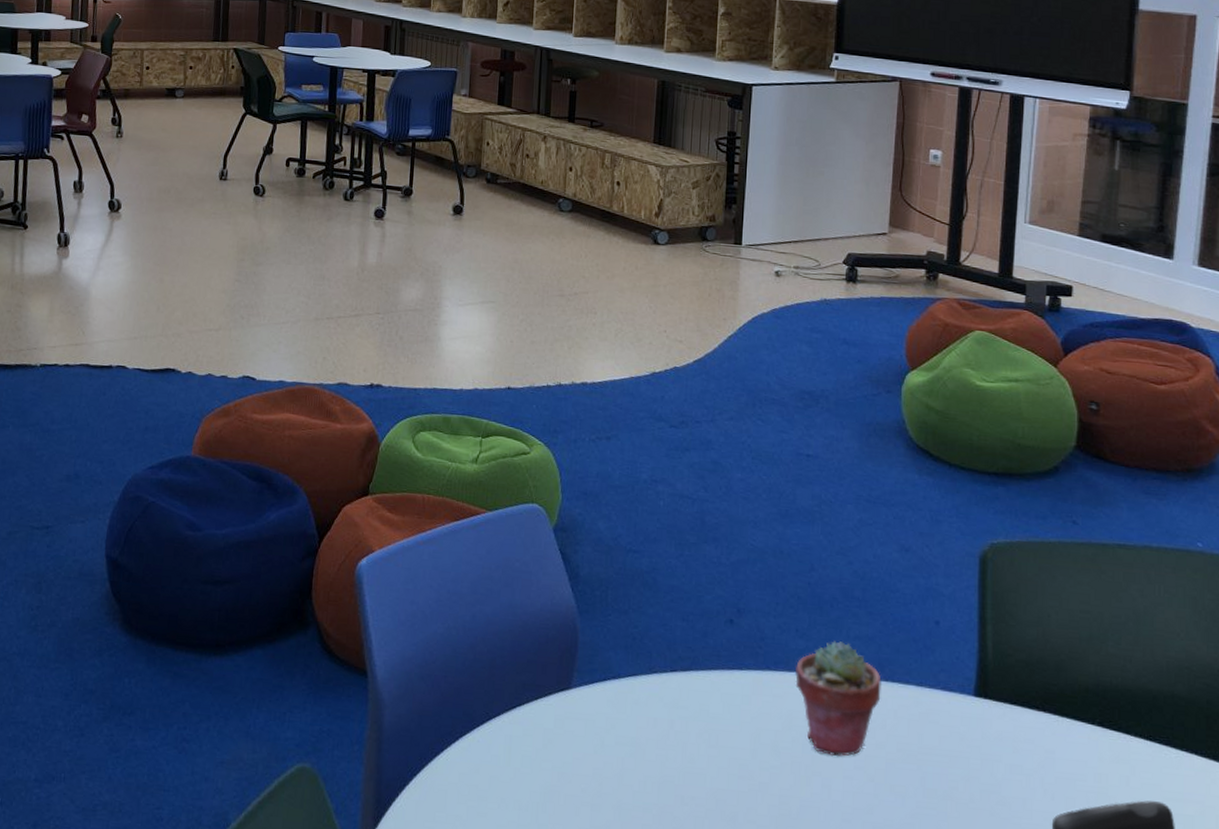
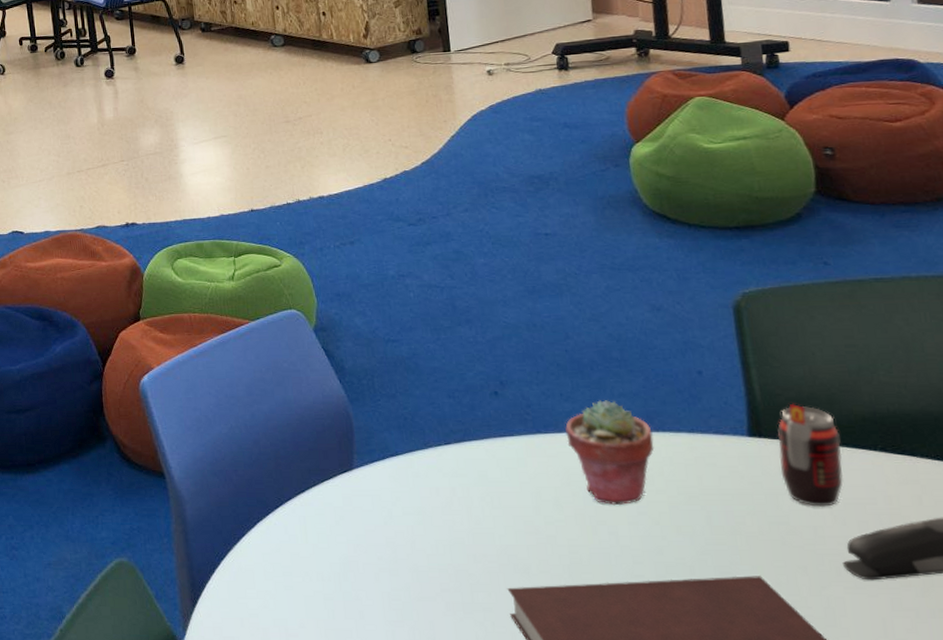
beverage can: none [1000,665,1062,779] -> present [777,403,843,507]

